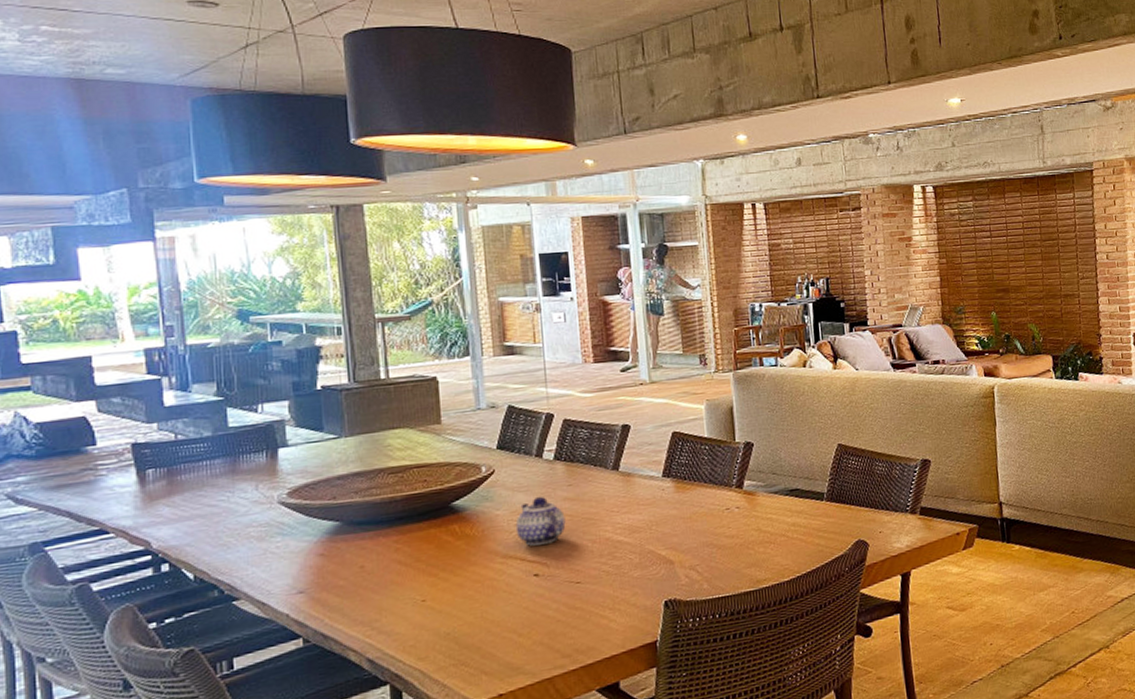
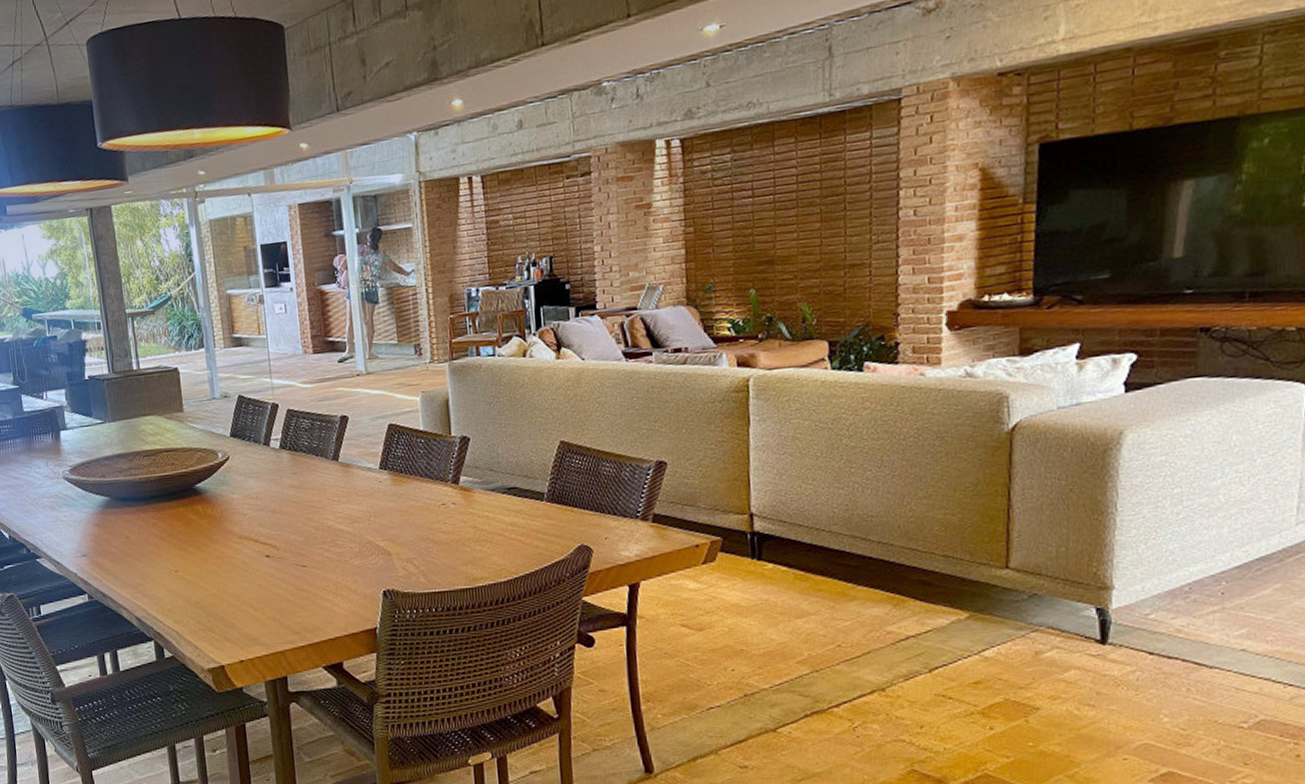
teapot: present [515,496,566,546] -> none [248,482,292,529]

